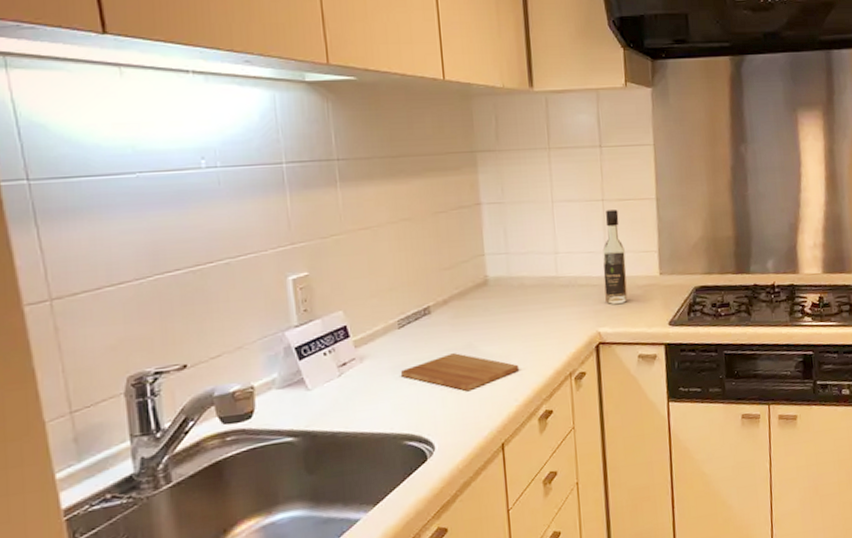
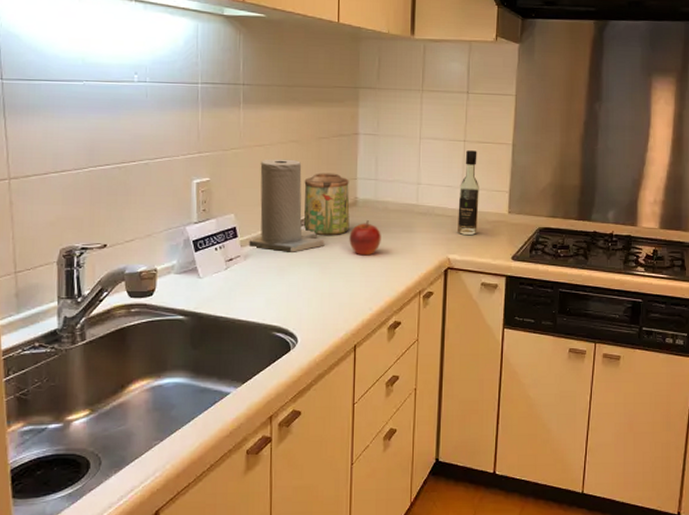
paper towel: none [364,240,455,348] -> present [249,158,325,254]
cutting board: present [401,353,518,392] -> none [277,262,375,296]
canister: none [423,251,482,325] -> present [303,172,350,236]
apple: none [482,300,520,341] -> present [349,220,381,256]

